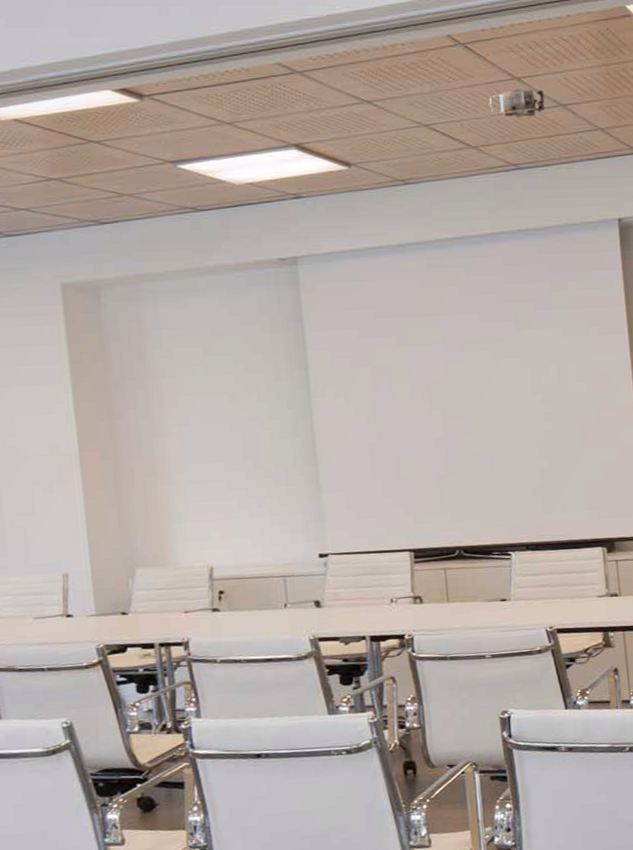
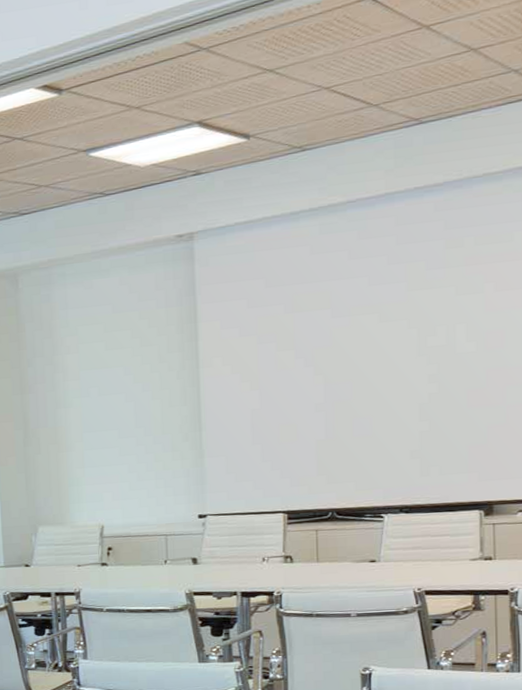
projector: present [488,89,545,117] -> none [394,35,454,69]

